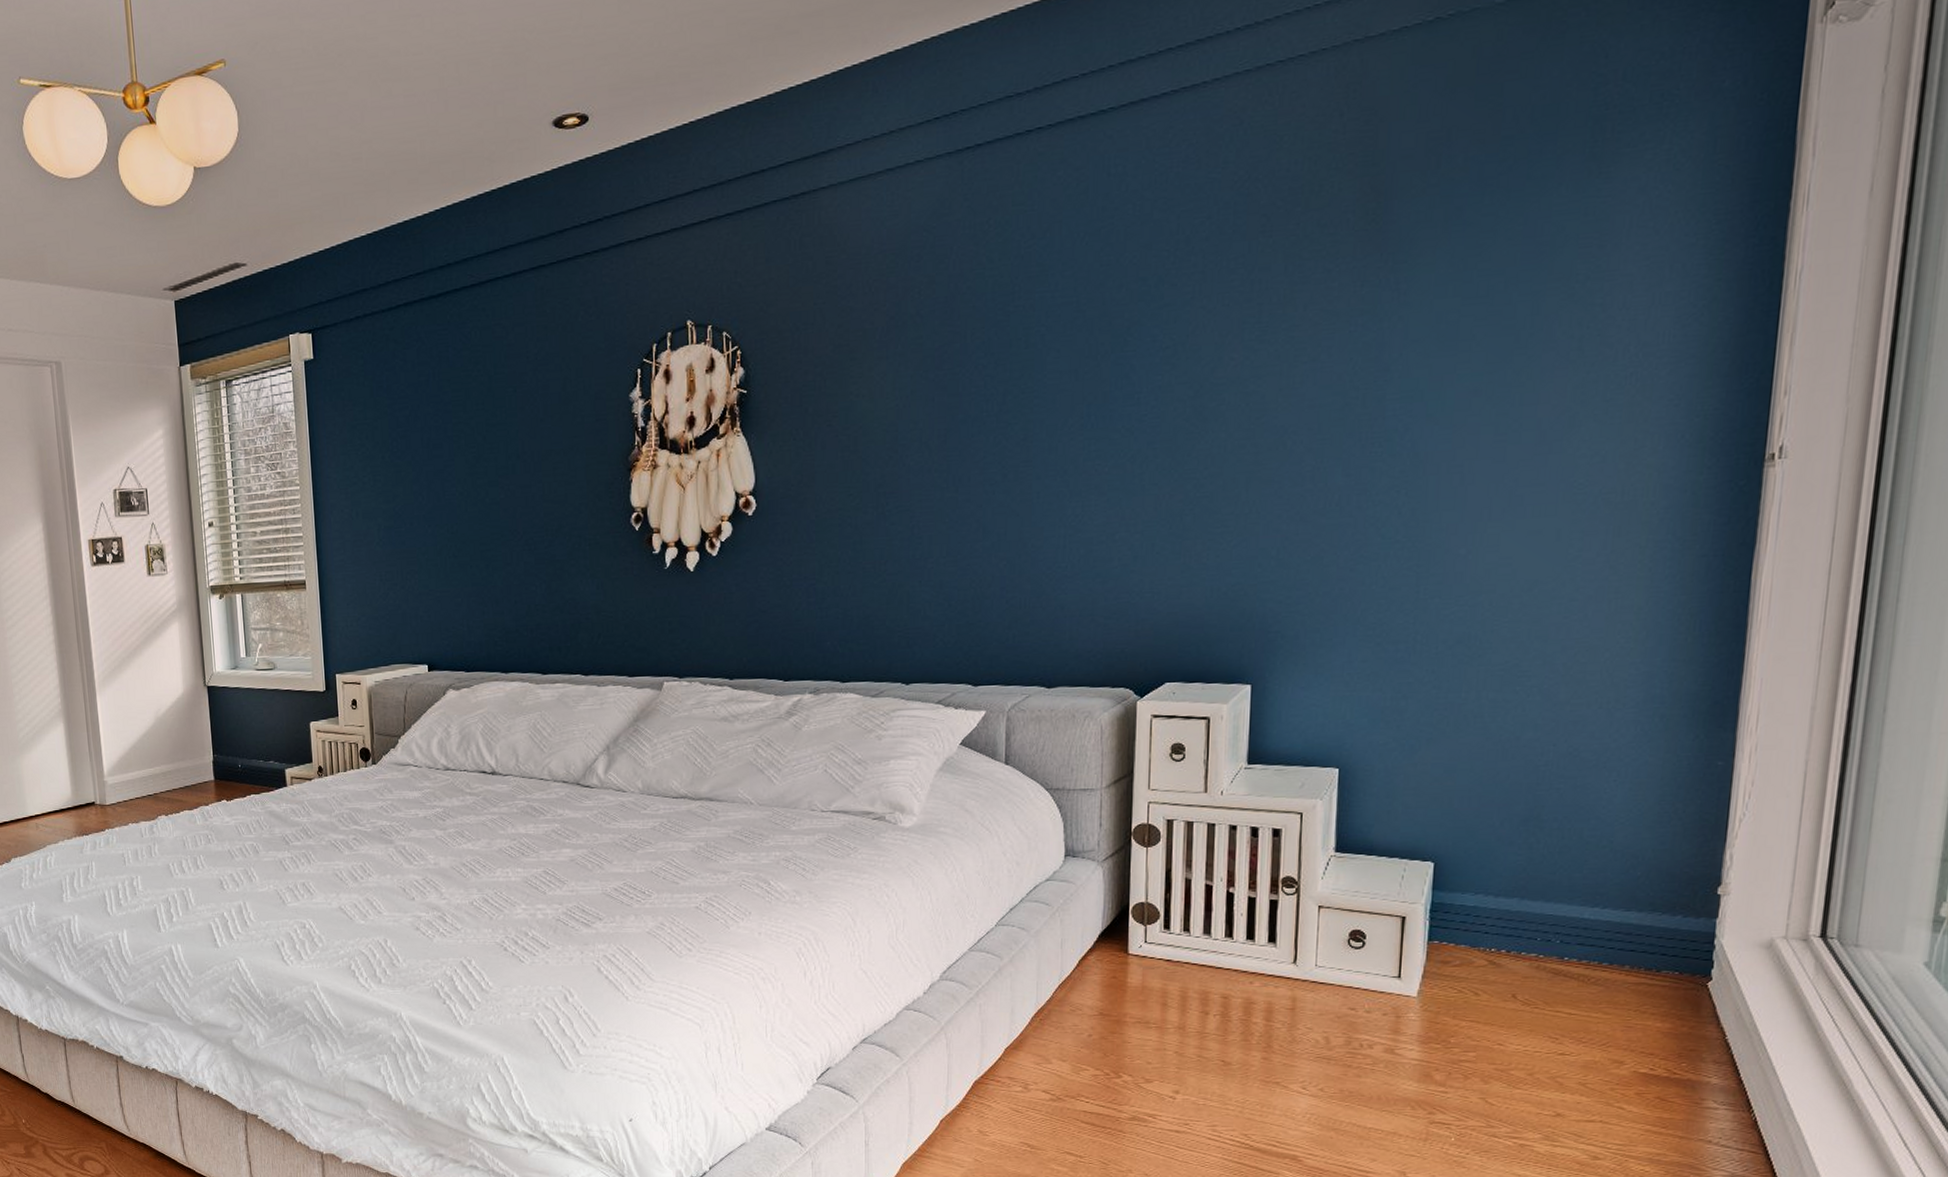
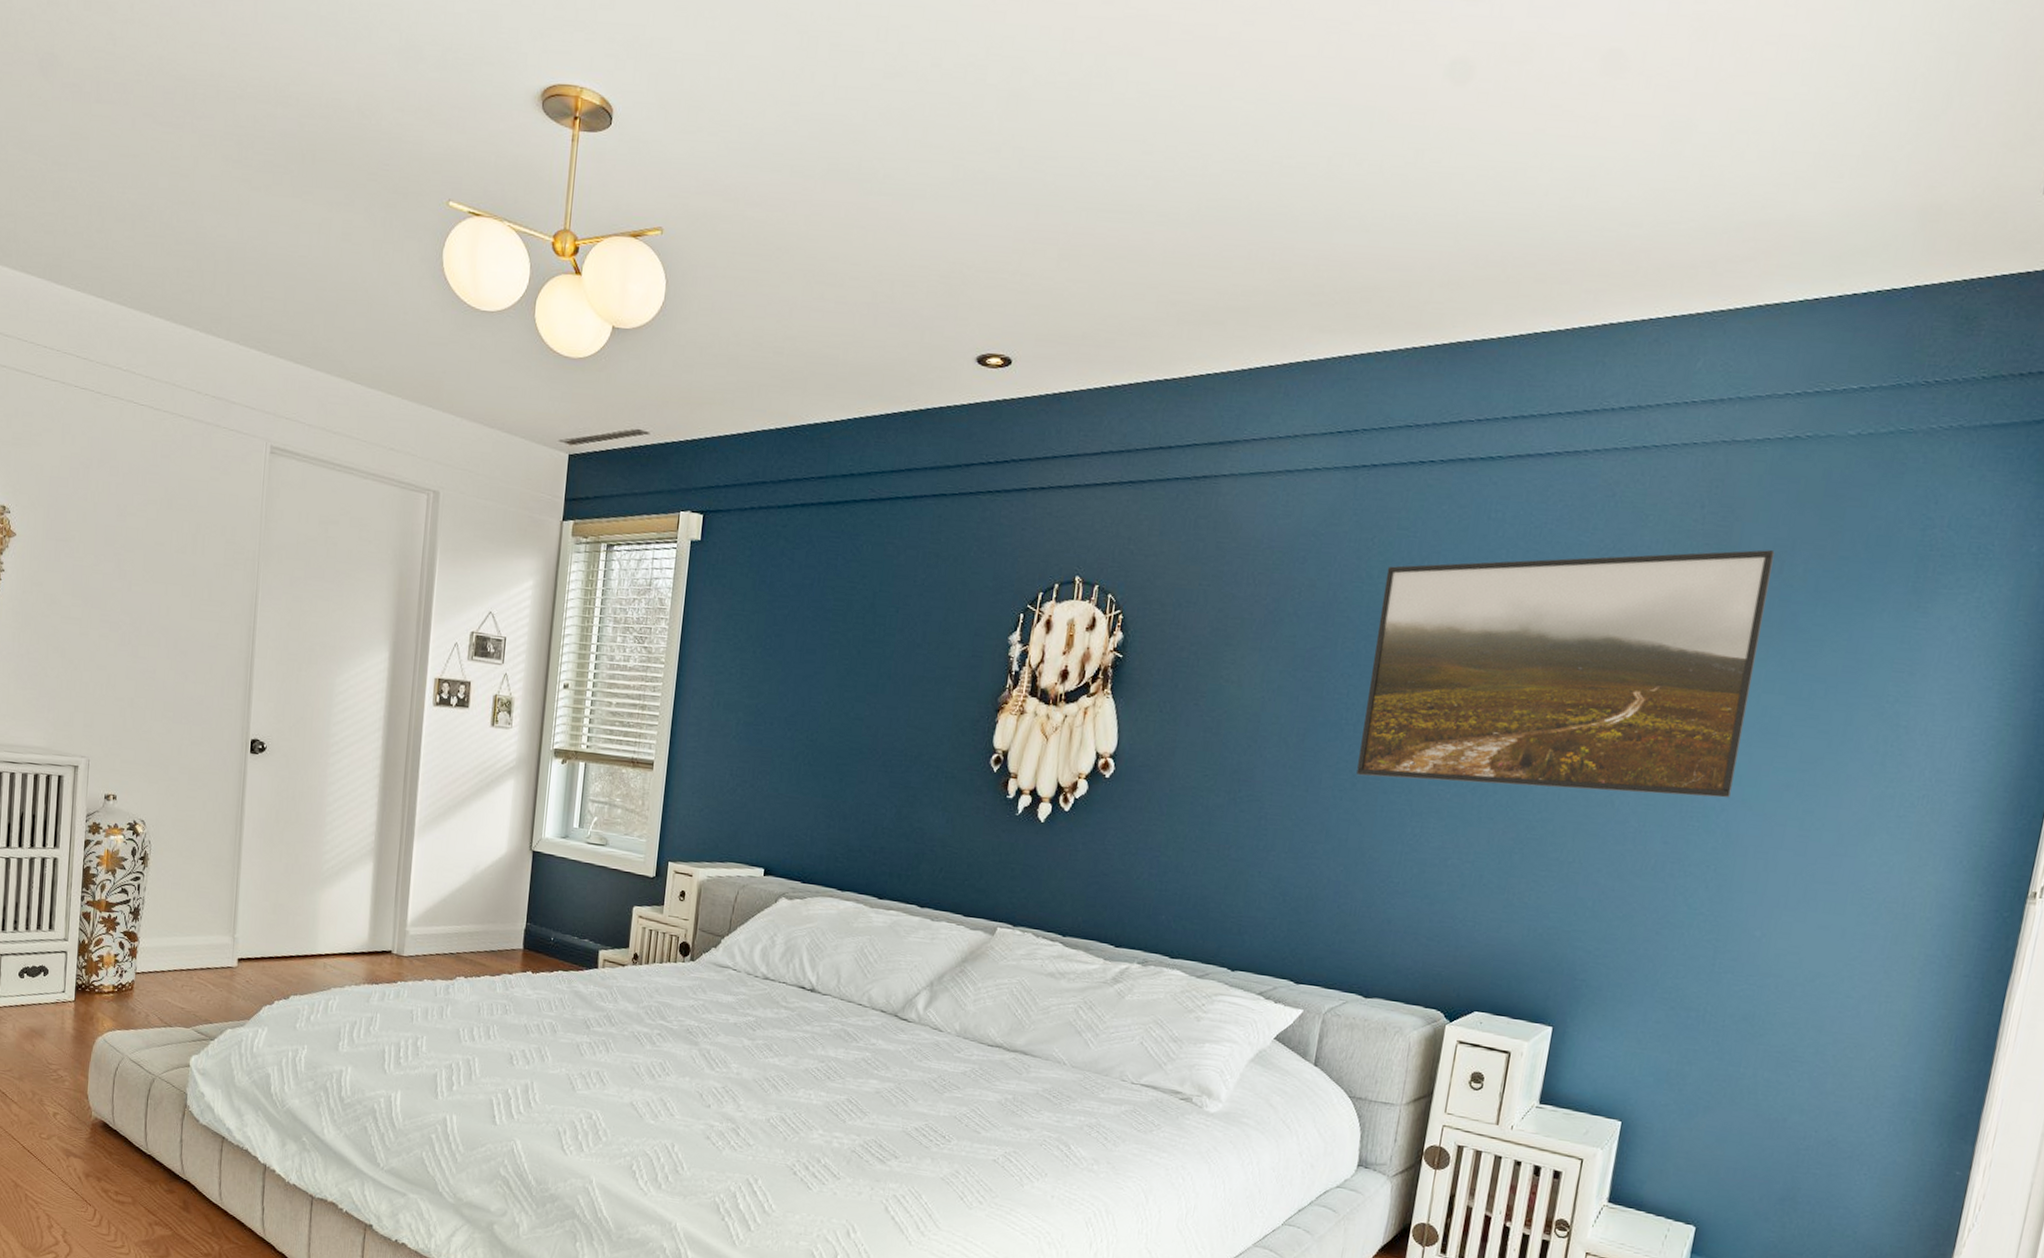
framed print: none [1005,146,1429,466] -> present [1357,550,1775,798]

